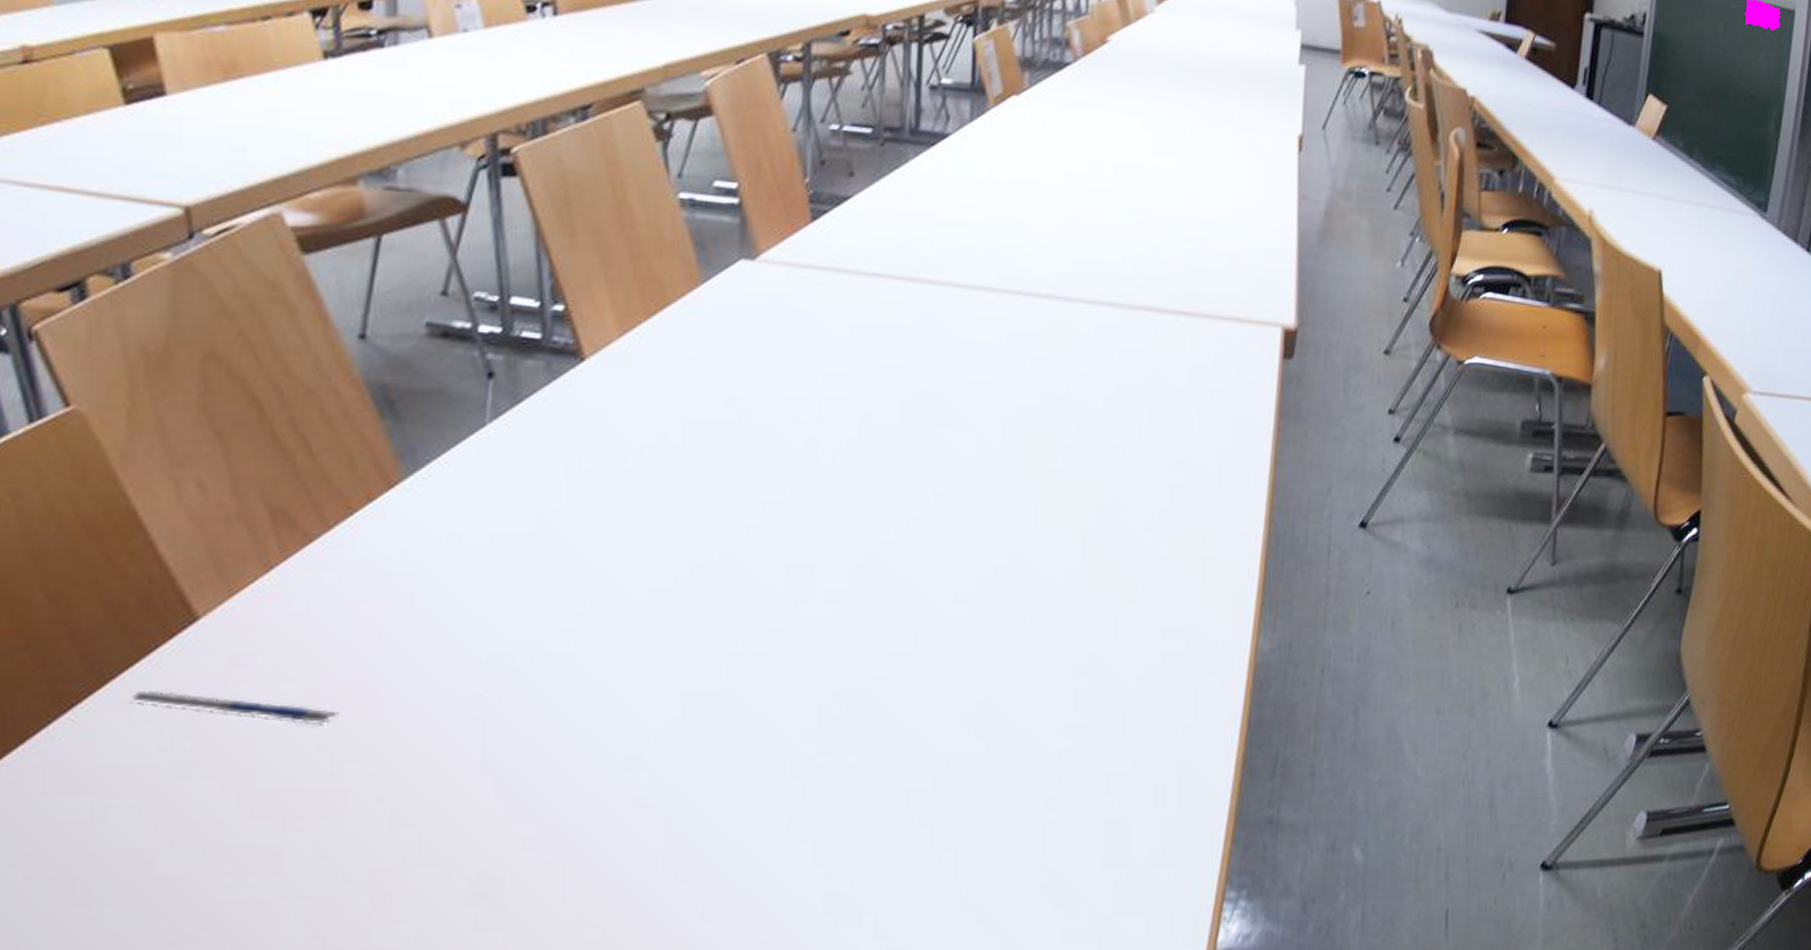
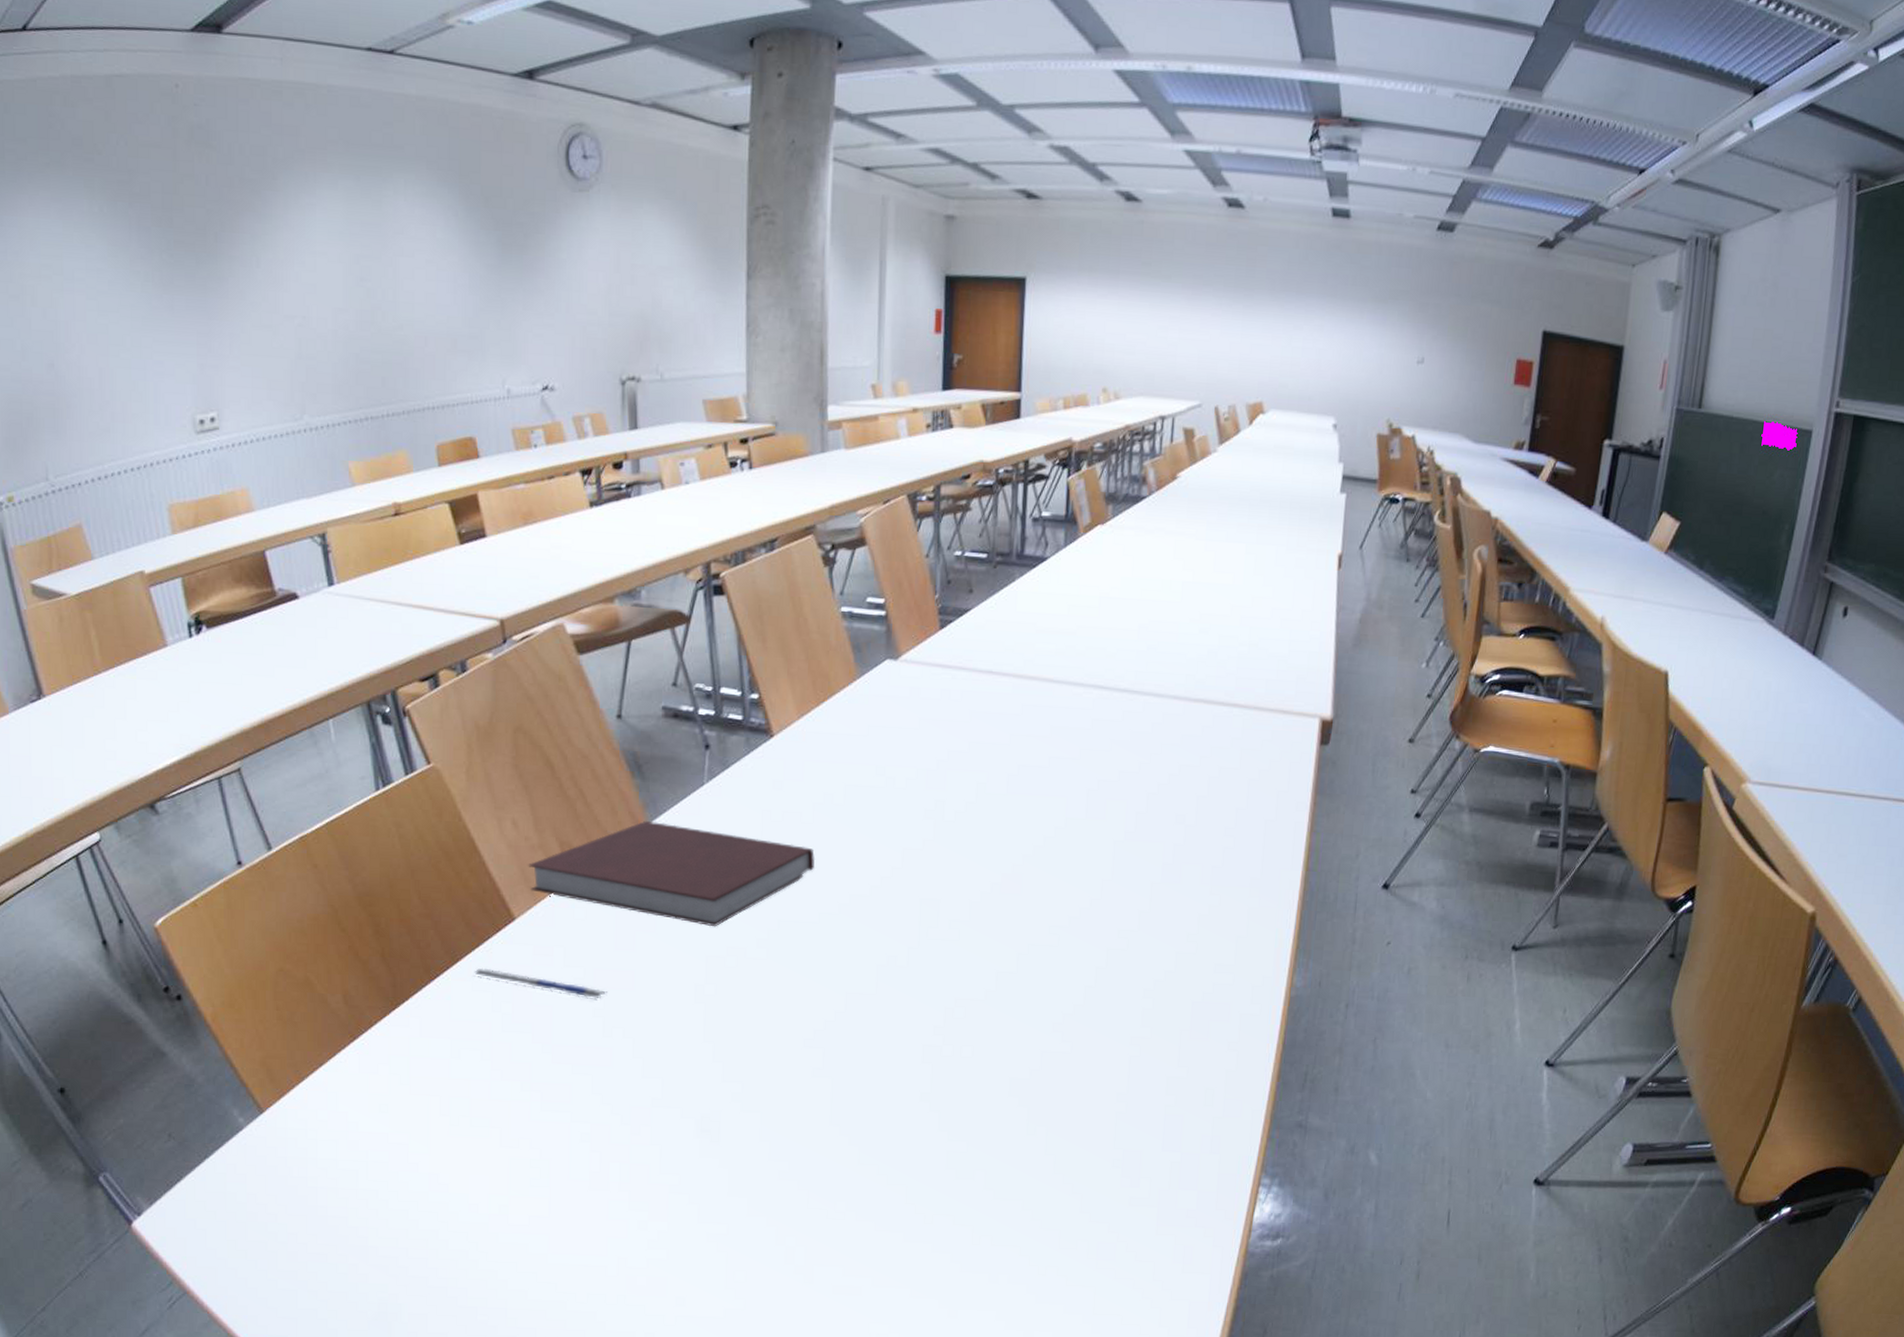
notebook: none [220,475,643,616] -> present [528,820,816,927]

